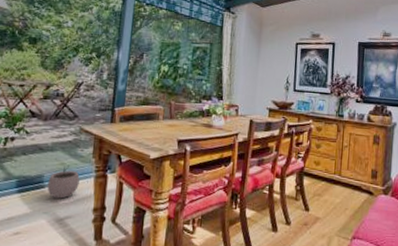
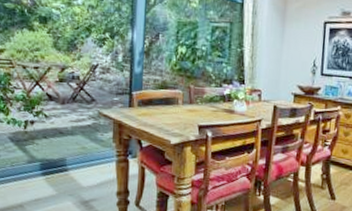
plant pot: present [47,164,80,199] -> none [70,149,102,182]

